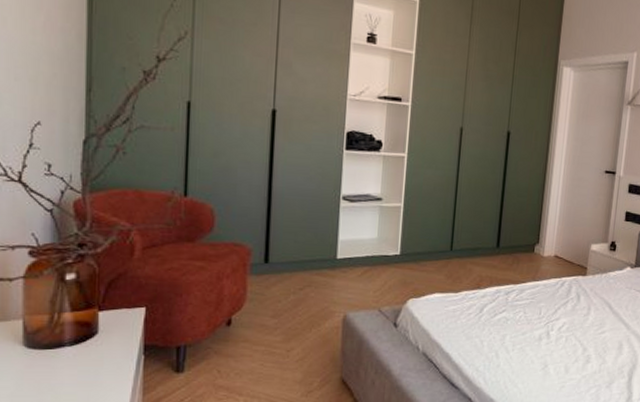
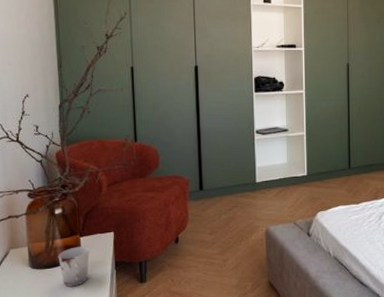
cup: none [65,323,110,374] -> present [58,246,90,287]

